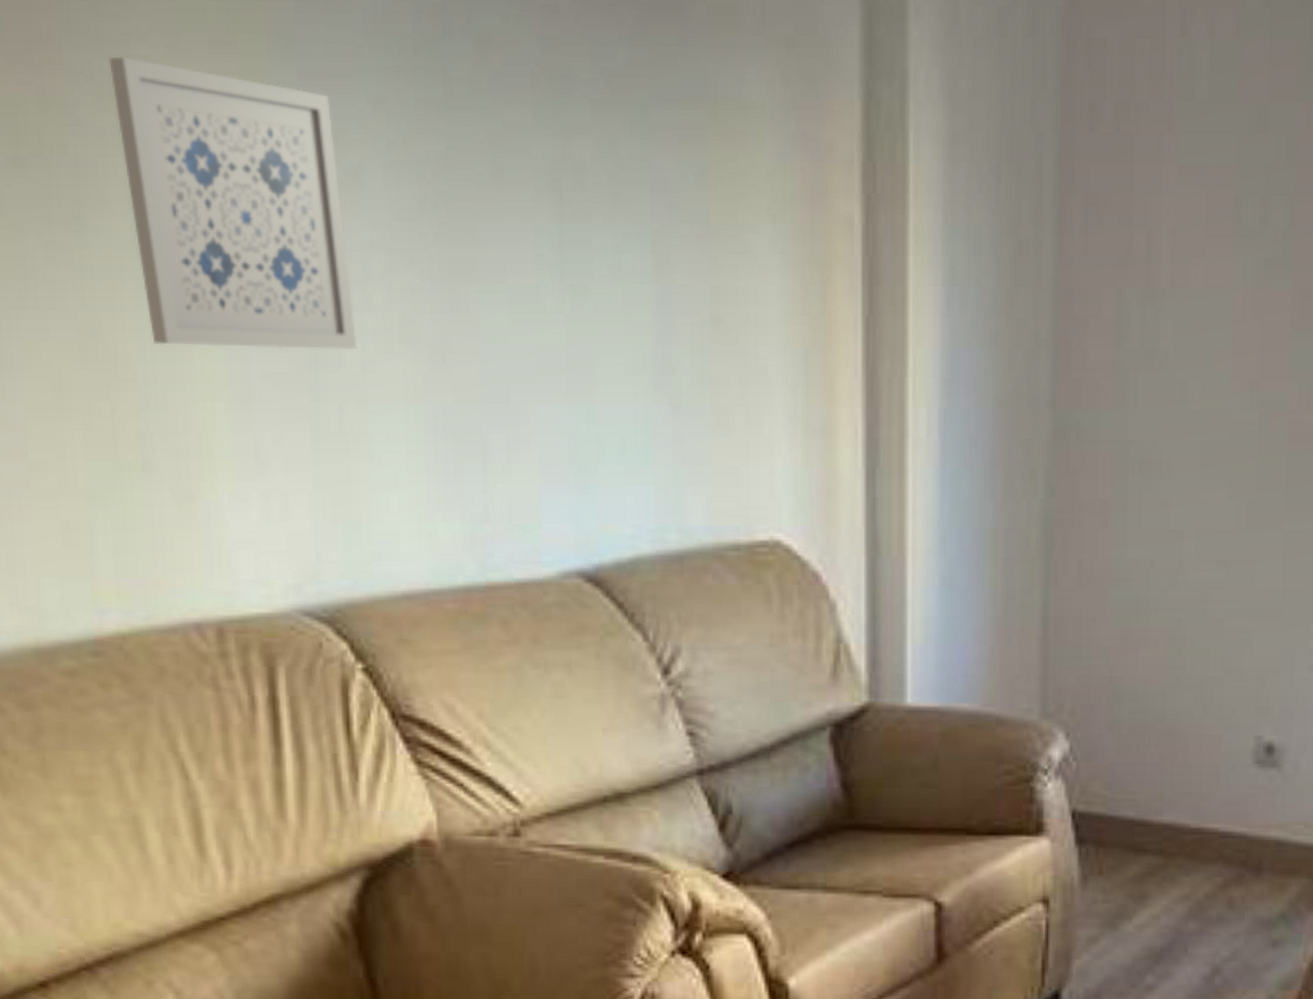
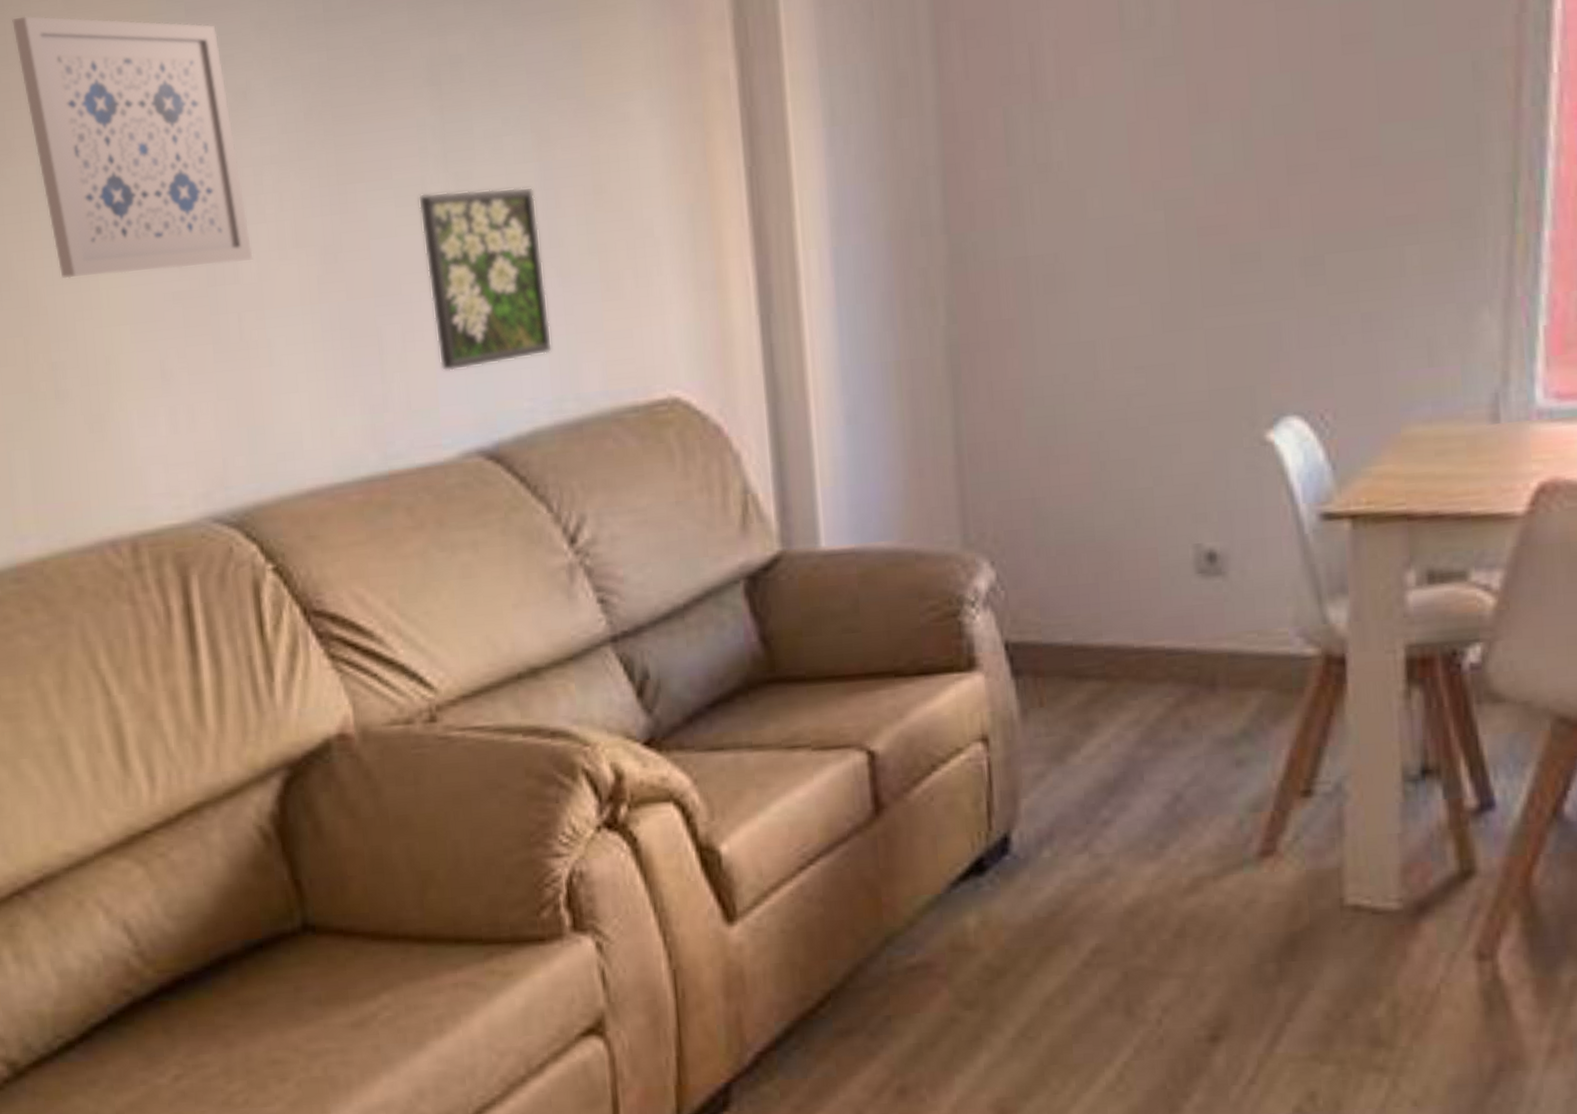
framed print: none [531,303,659,488] -> present [418,186,553,372]

